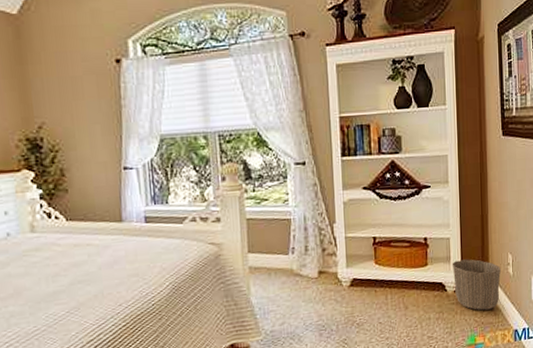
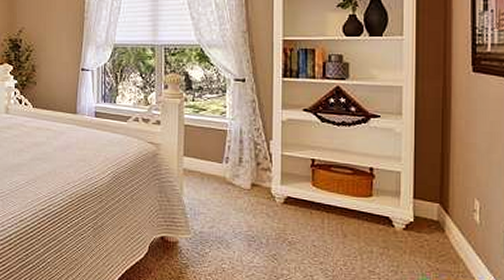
waste basket: present [452,259,501,311] -> none [402,197,464,256]

